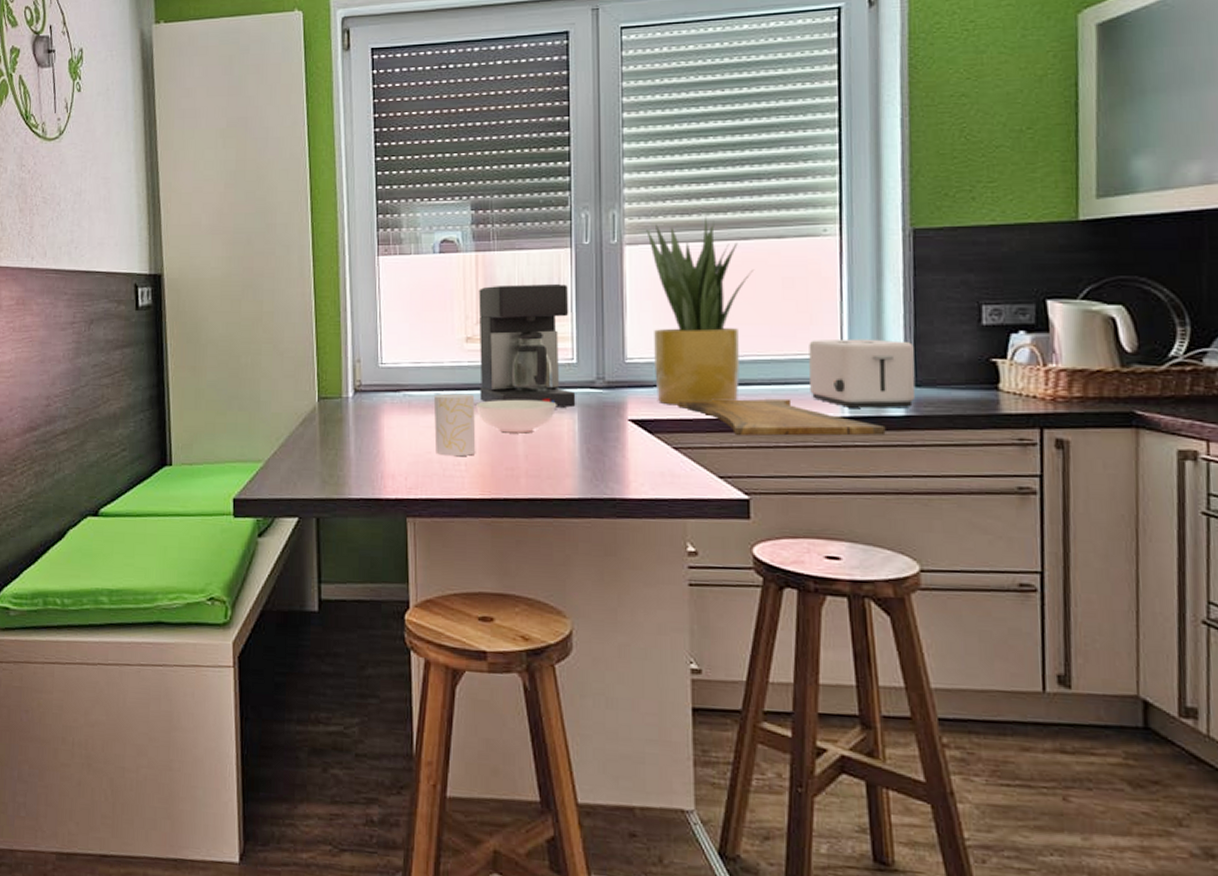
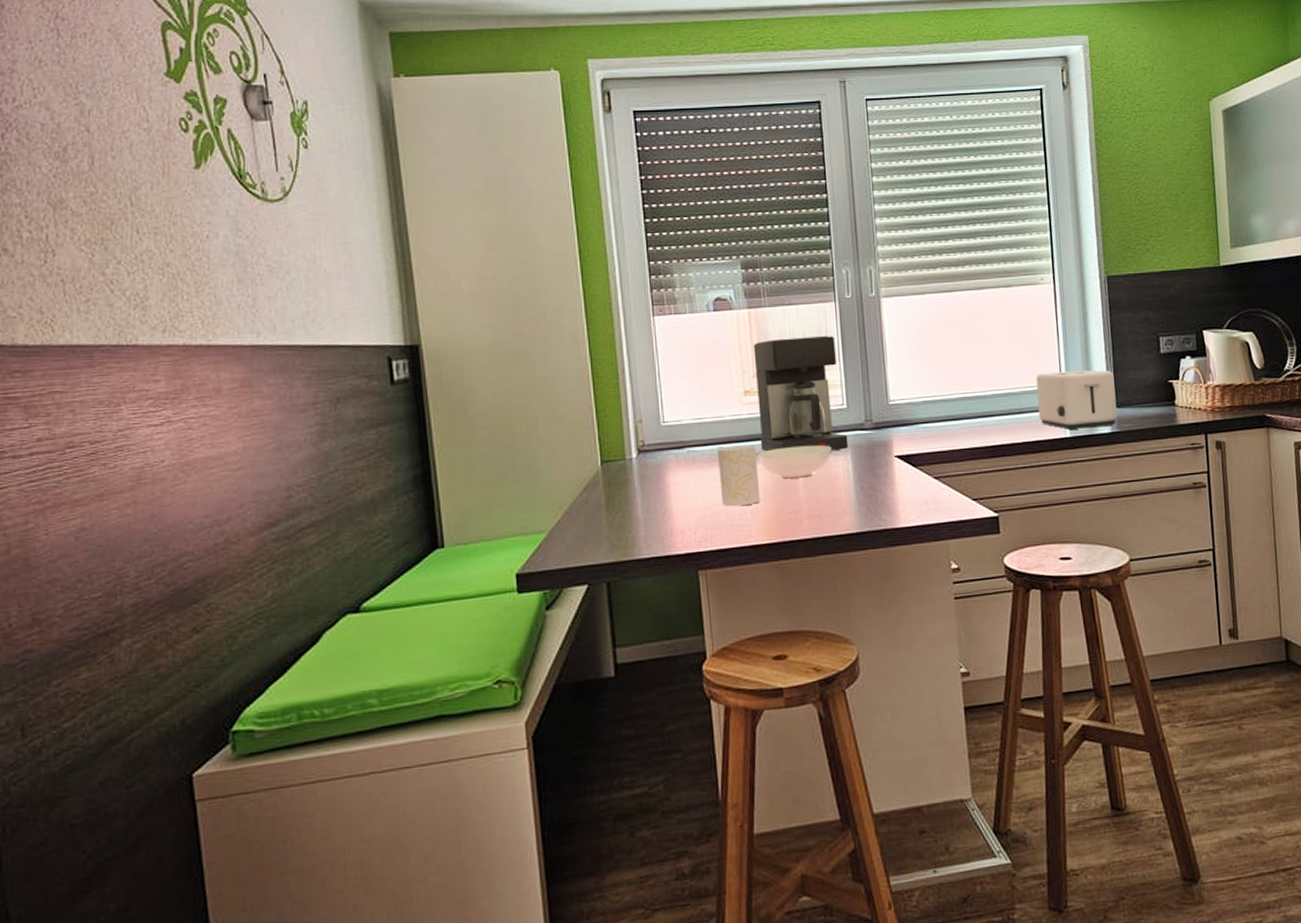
planter: present [646,216,755,405] -> none [899,269,990,440]
cutting board: present [678,399,886,437] -> none [935,427,1098,462]

